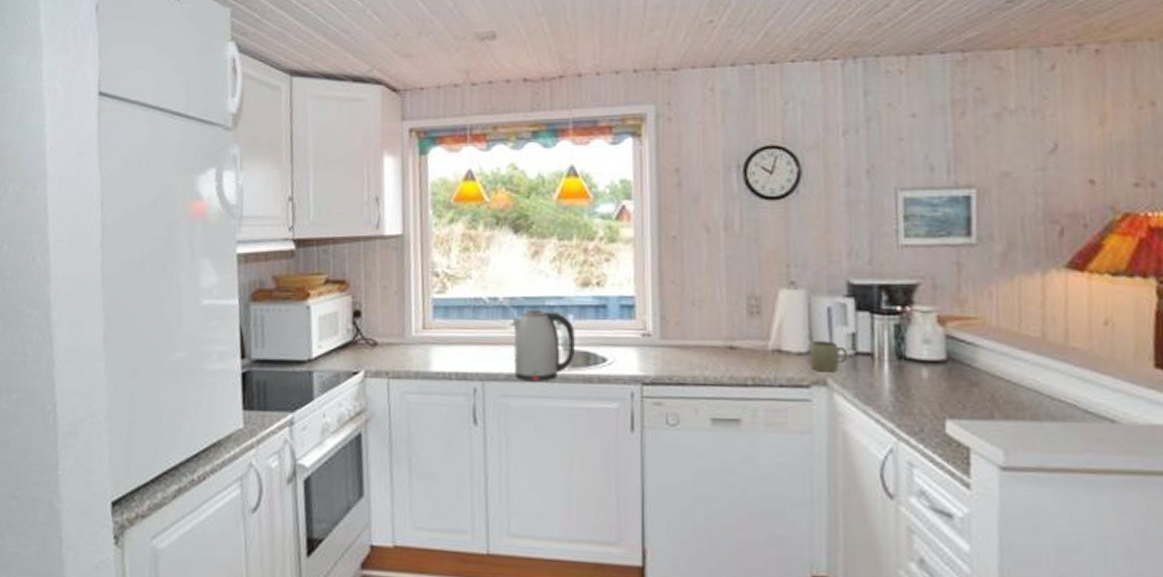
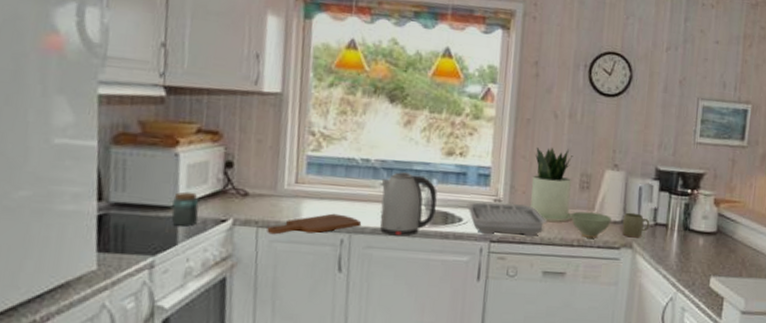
peanut butter: none [306,344,332,381] -> present [171,191,199,226]
cutting board: none [398,359,495,386] -> present [267,213,362,235]
dish rack: none [610,337,711,378] -> present [466,202,548,237]
planter: none [686,268,743,358] -> present [529,148,573,222]
bowl: none [739,342,794,375] -> present [570,211,611,239]

